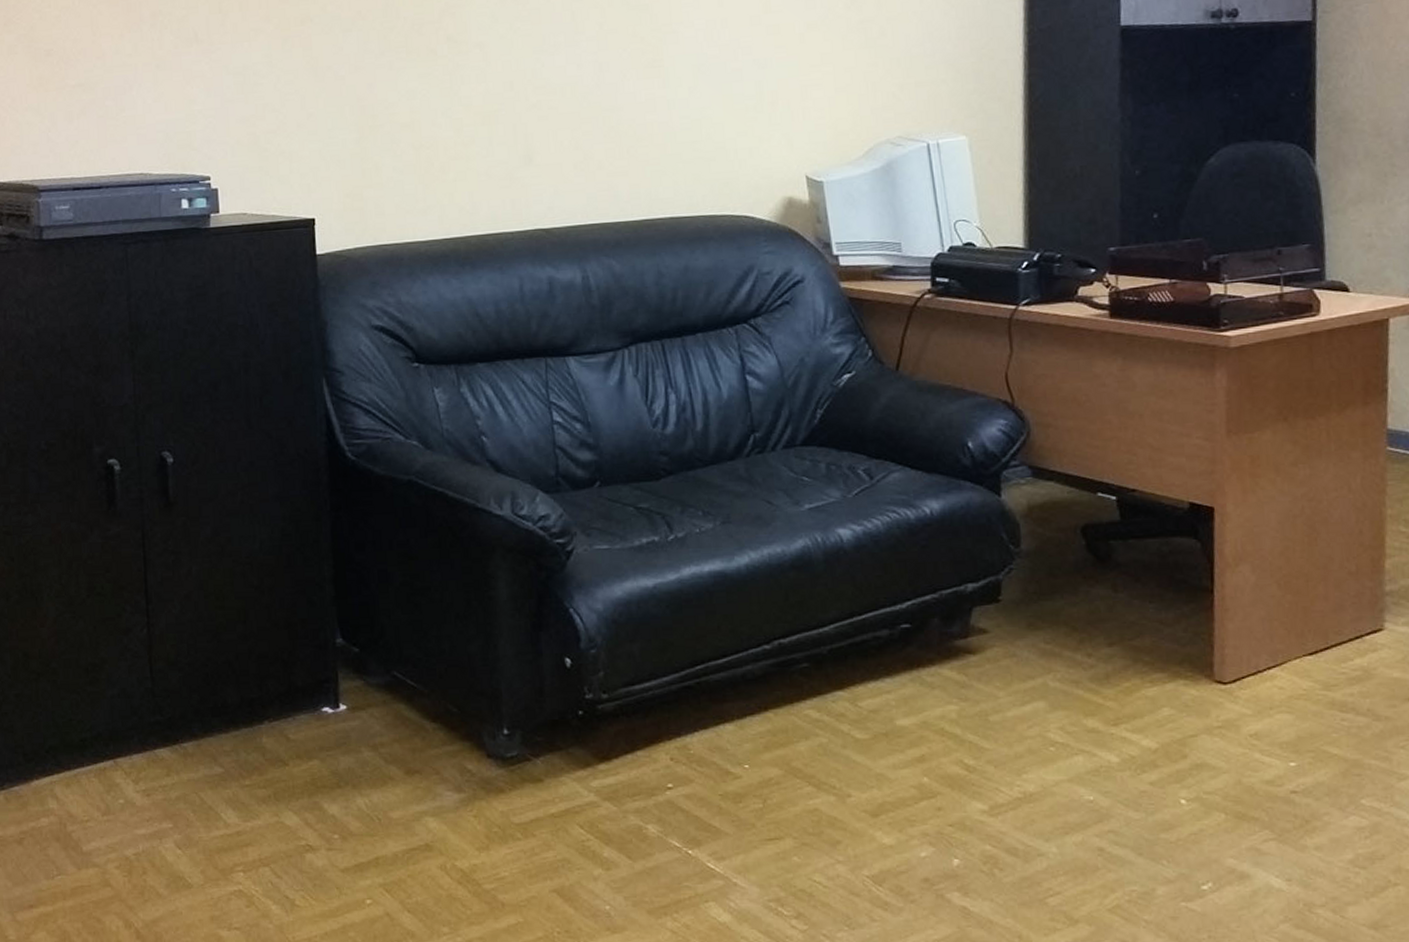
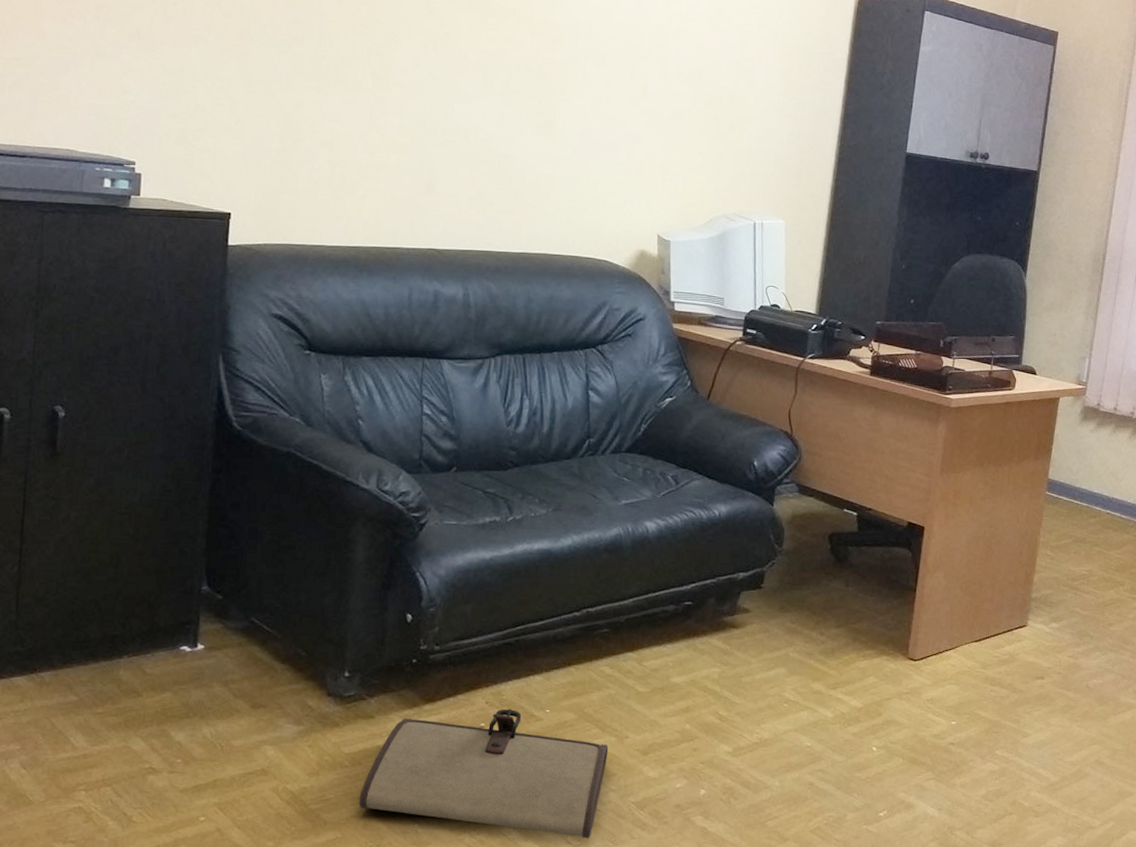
tool roll: none [537,765,829,922] -> present [359,708,609,839]

